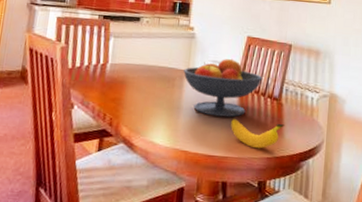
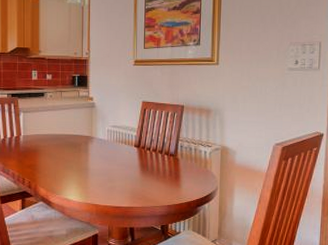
fruit bowl: present [184,58,263,117] -> none [88,122,159,174]
banana: present [230,118,285,149] -> none [134,174,182,199]

